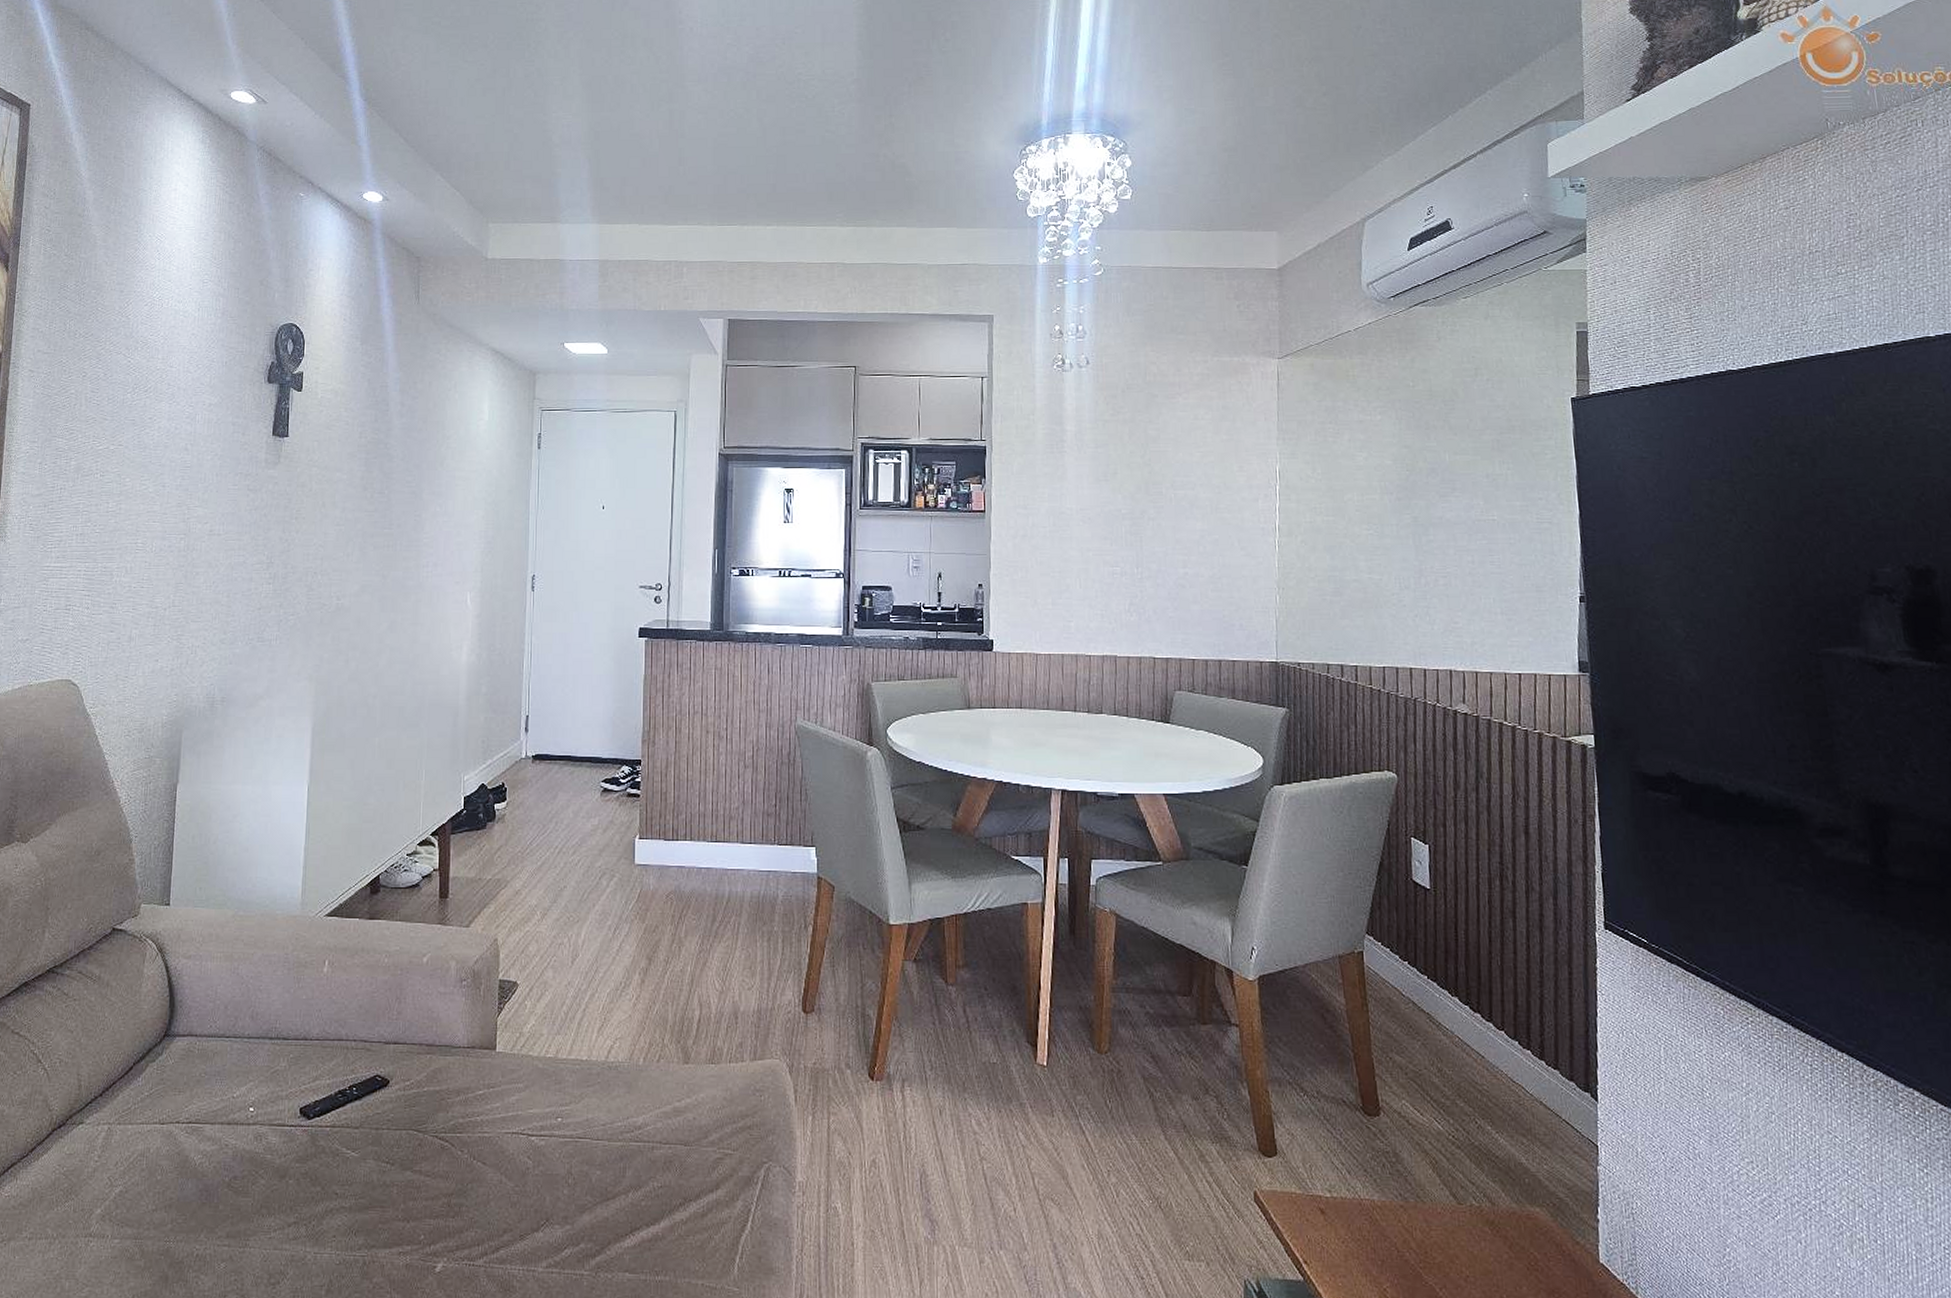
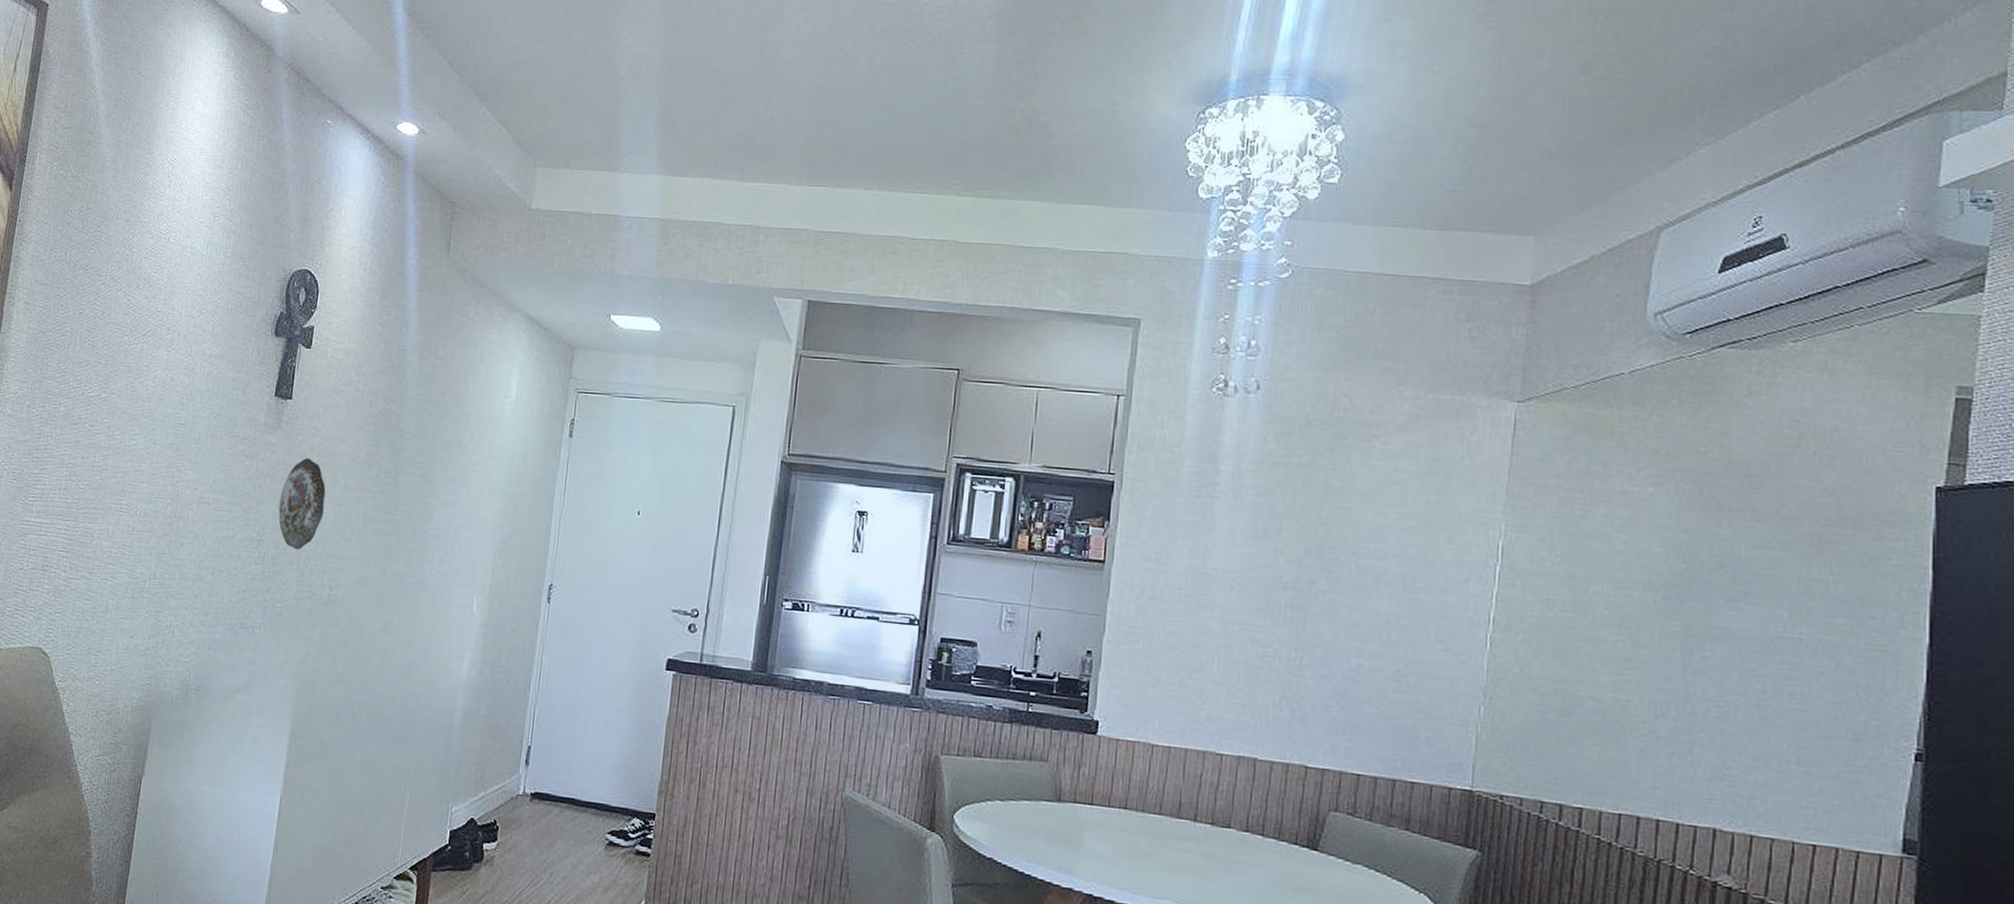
decorative plate: none [284,487,326,568] -> present [278,458,326,551]

